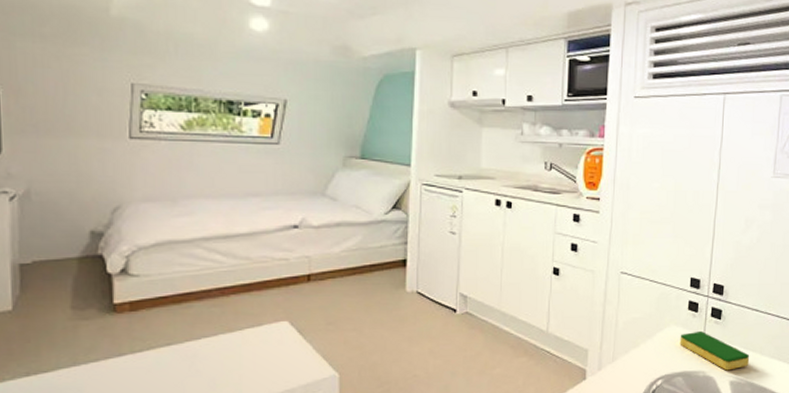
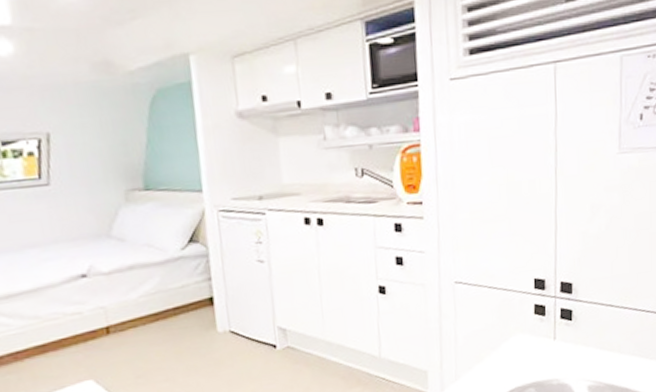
dish sponge: present [680,330,750,371] -> none [528,335,608,375]

